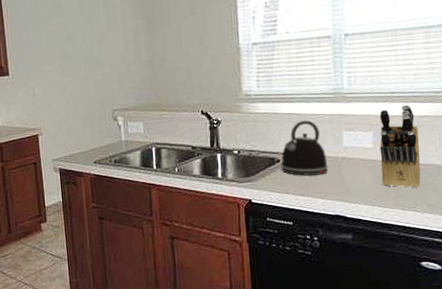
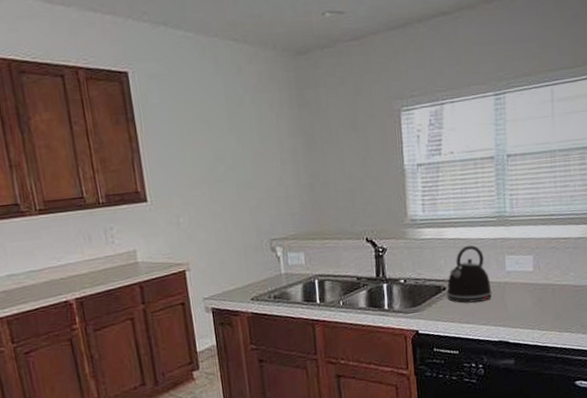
knife block: present [379,104,421,188] -> none [539,227,576,310]

